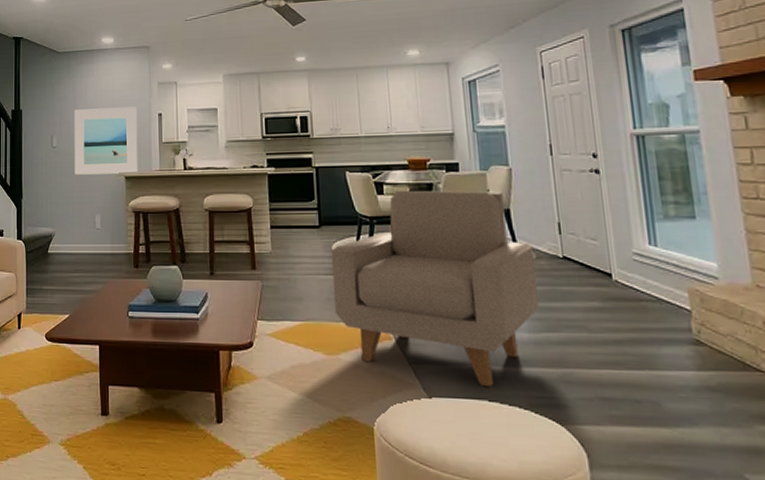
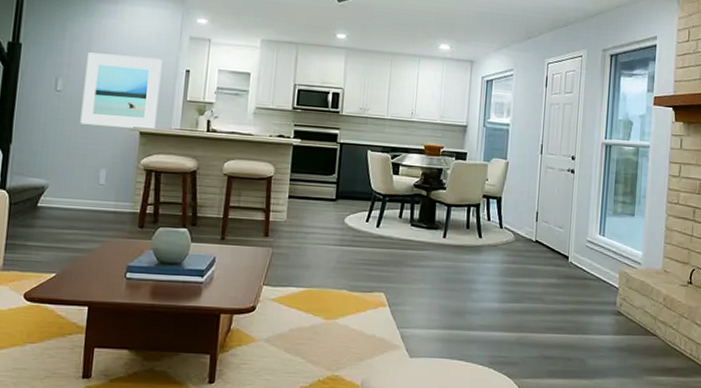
armchair: present [331,190,539,388] -> none [338,172,514,349]

